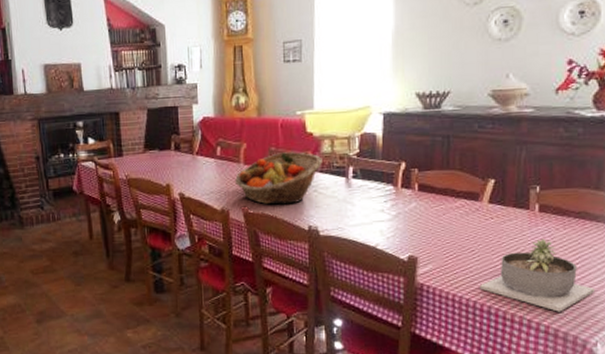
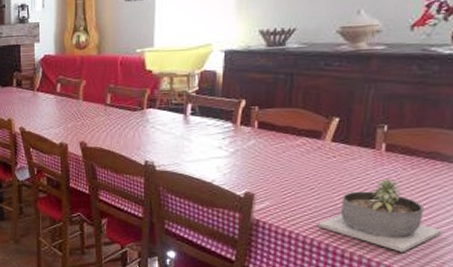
fruit basket: present [235,152,322,205] -> none [74,89,161,140]

